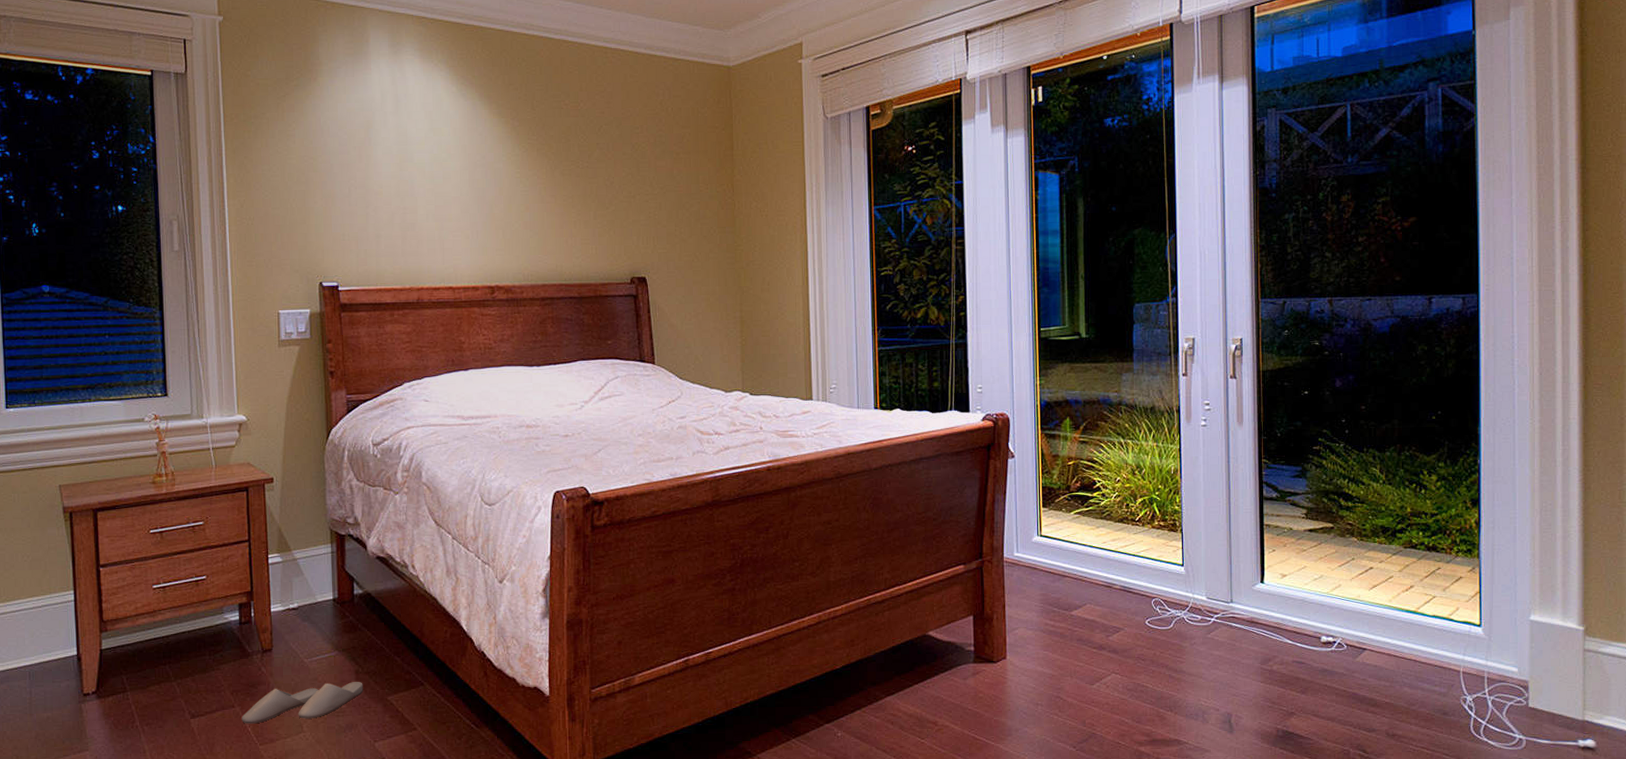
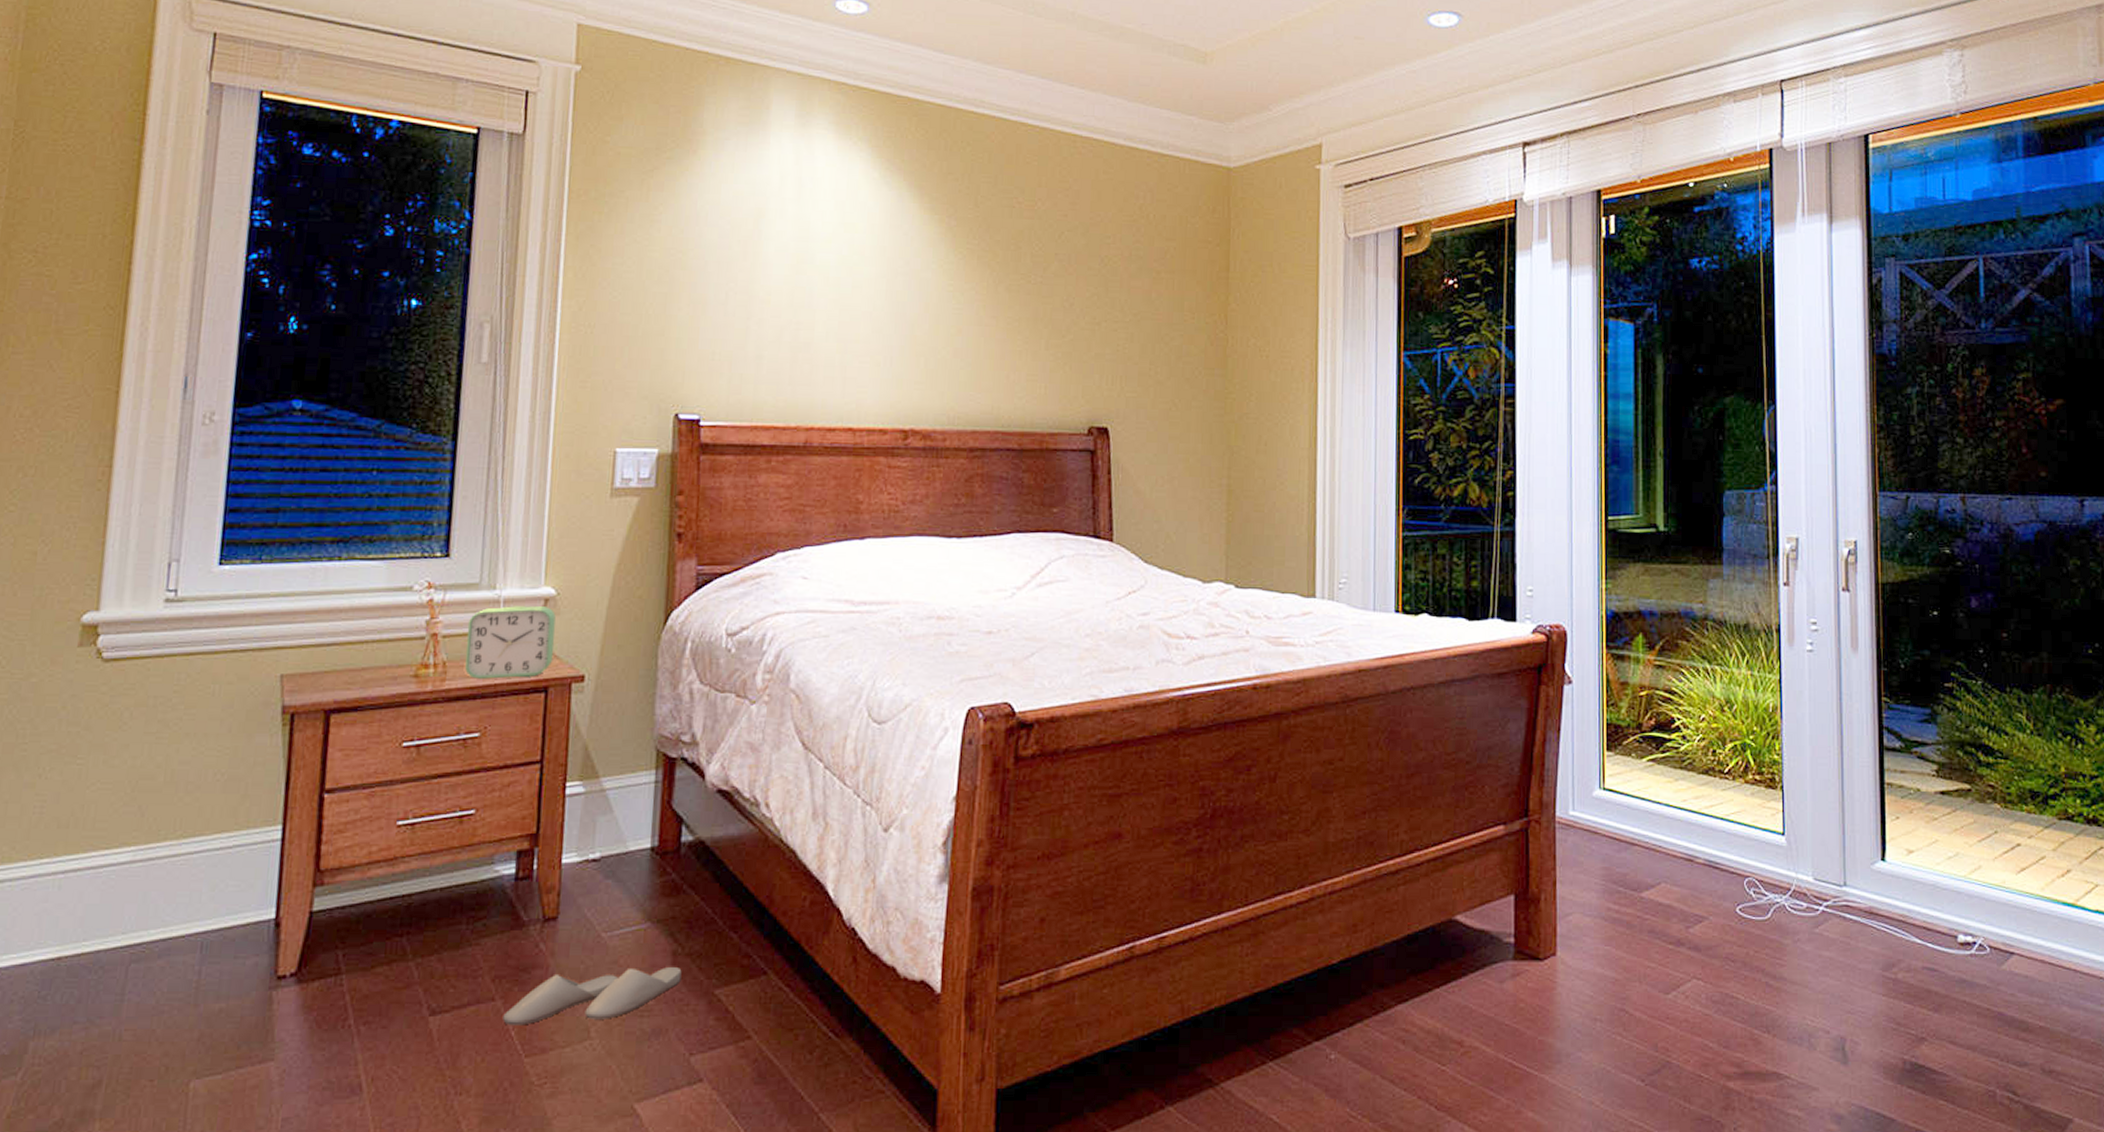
alarm clock: none [186,429,250,483] -> present [465,606,556,679]

